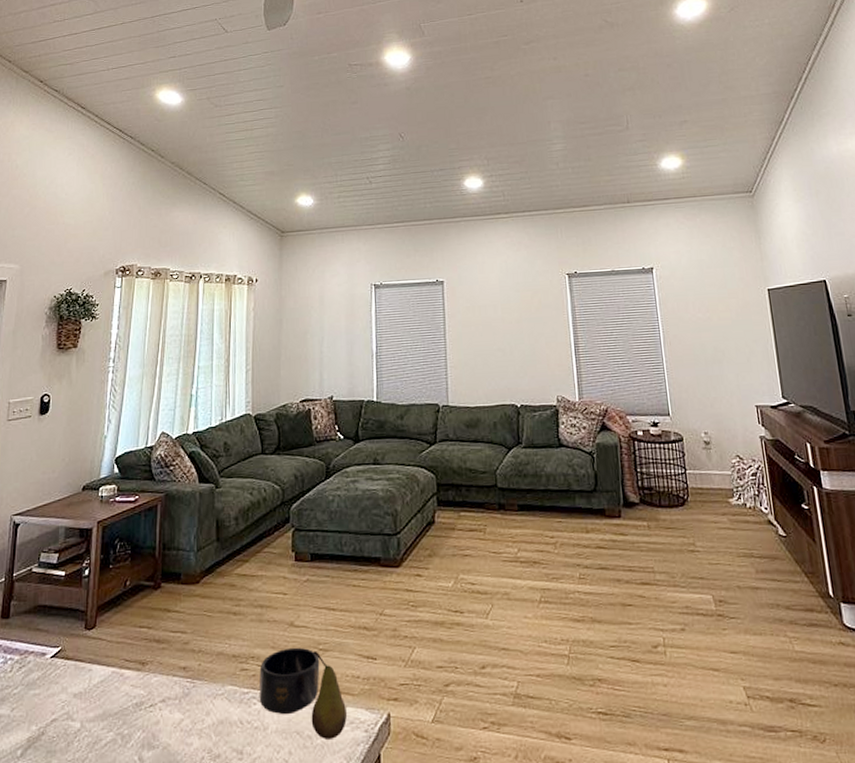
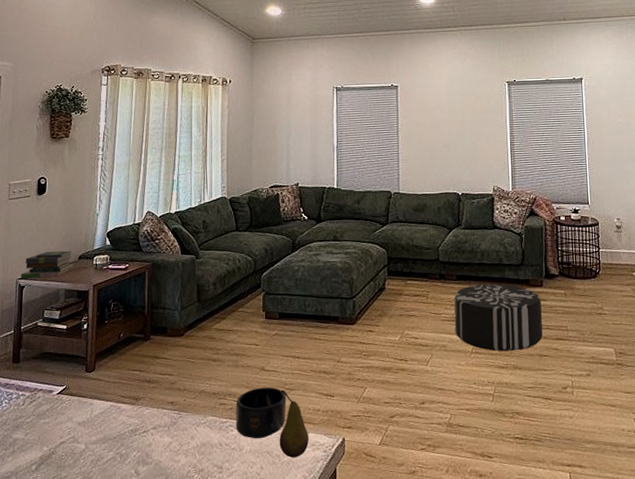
books: none [15,480,76,514] -> present [20,250,74,278]
pouf: none [517,514,625,600] -> present [454,284,543,351]

